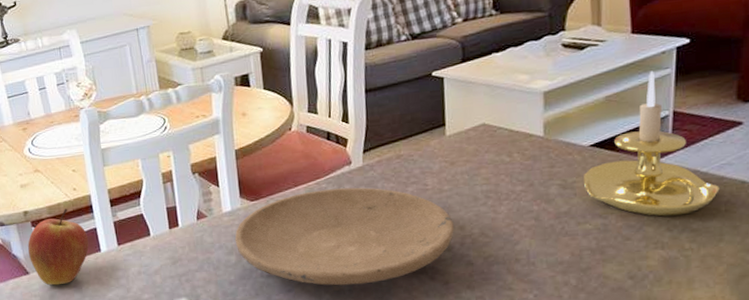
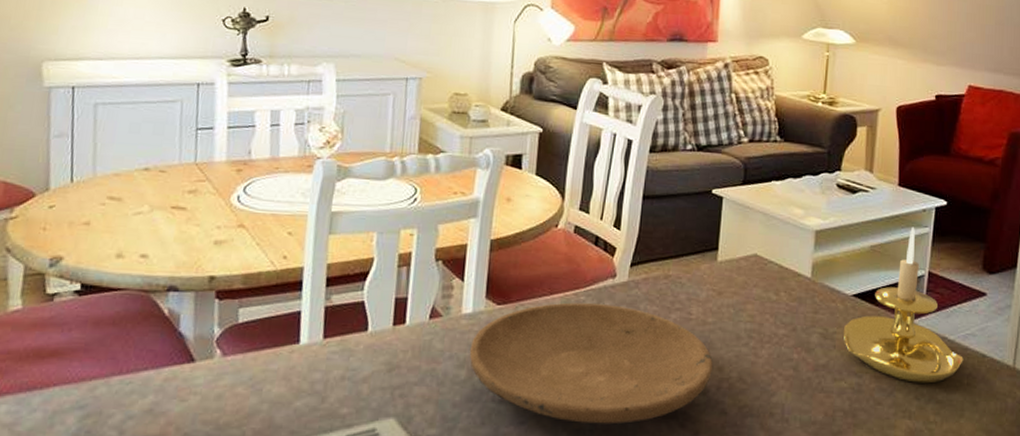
apple: present [27,208,89,286] -> none [200,280,288,382]

